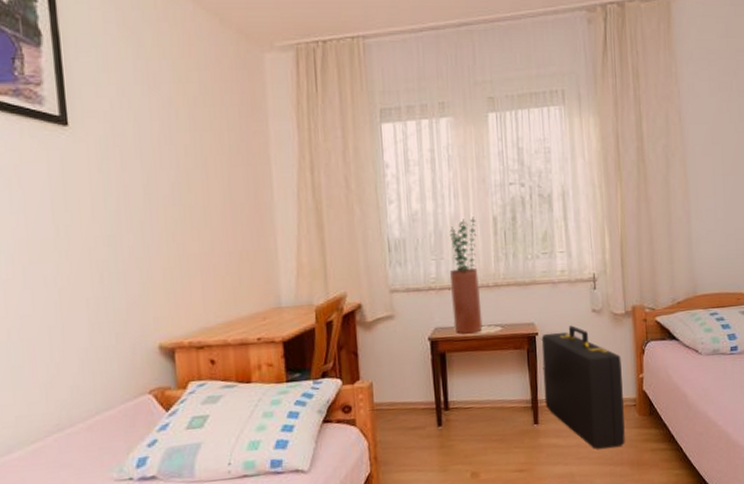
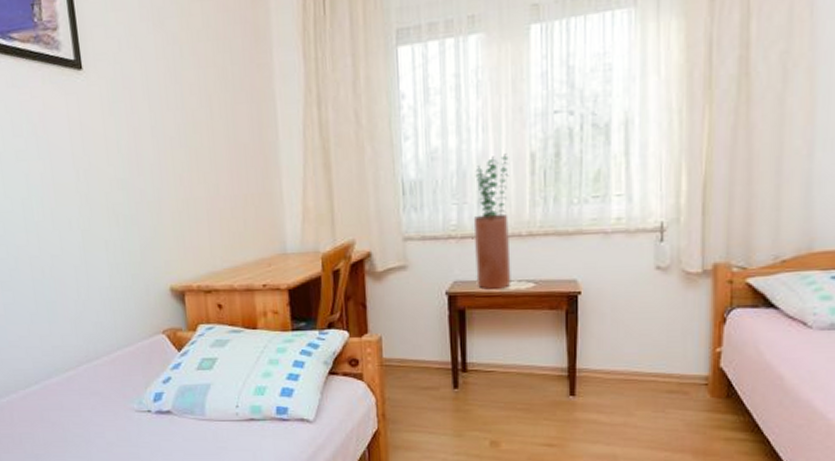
briefcase: present [541,325,625,449] -> none [585,284,692,431]

